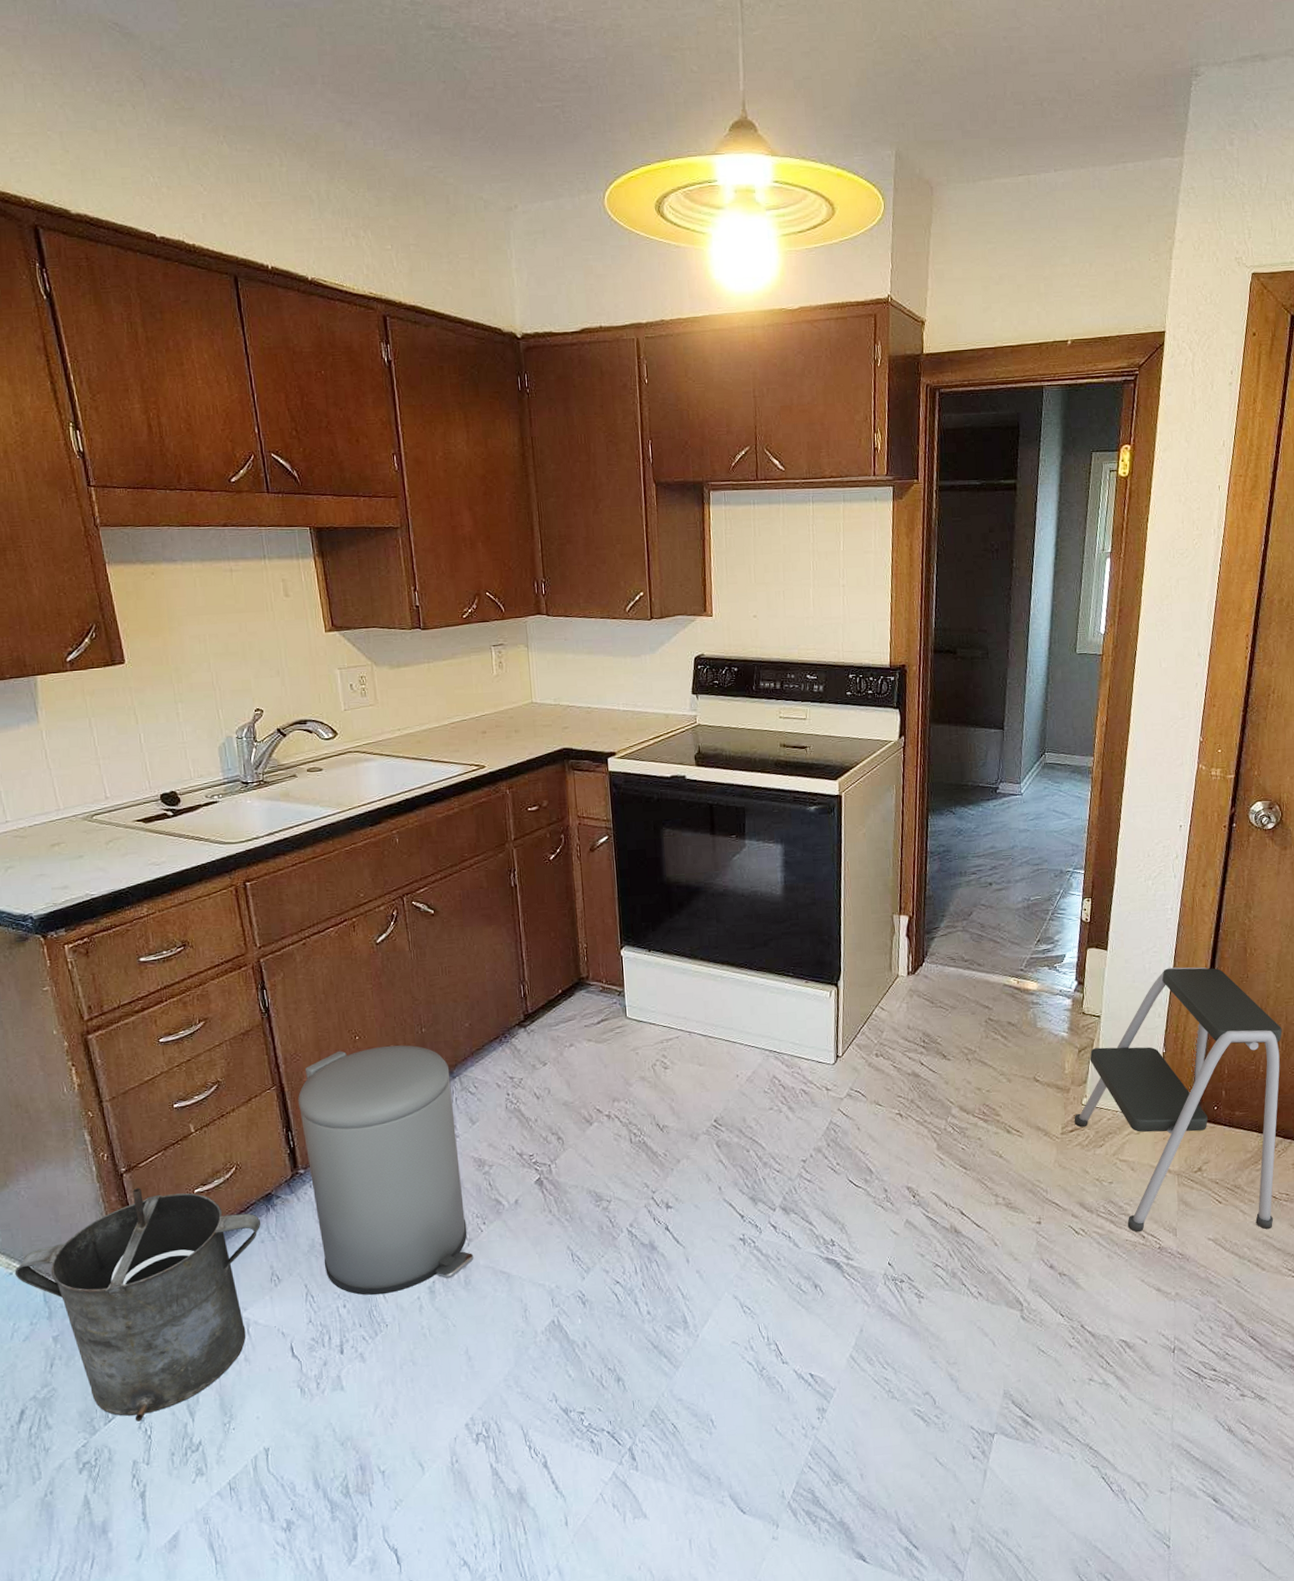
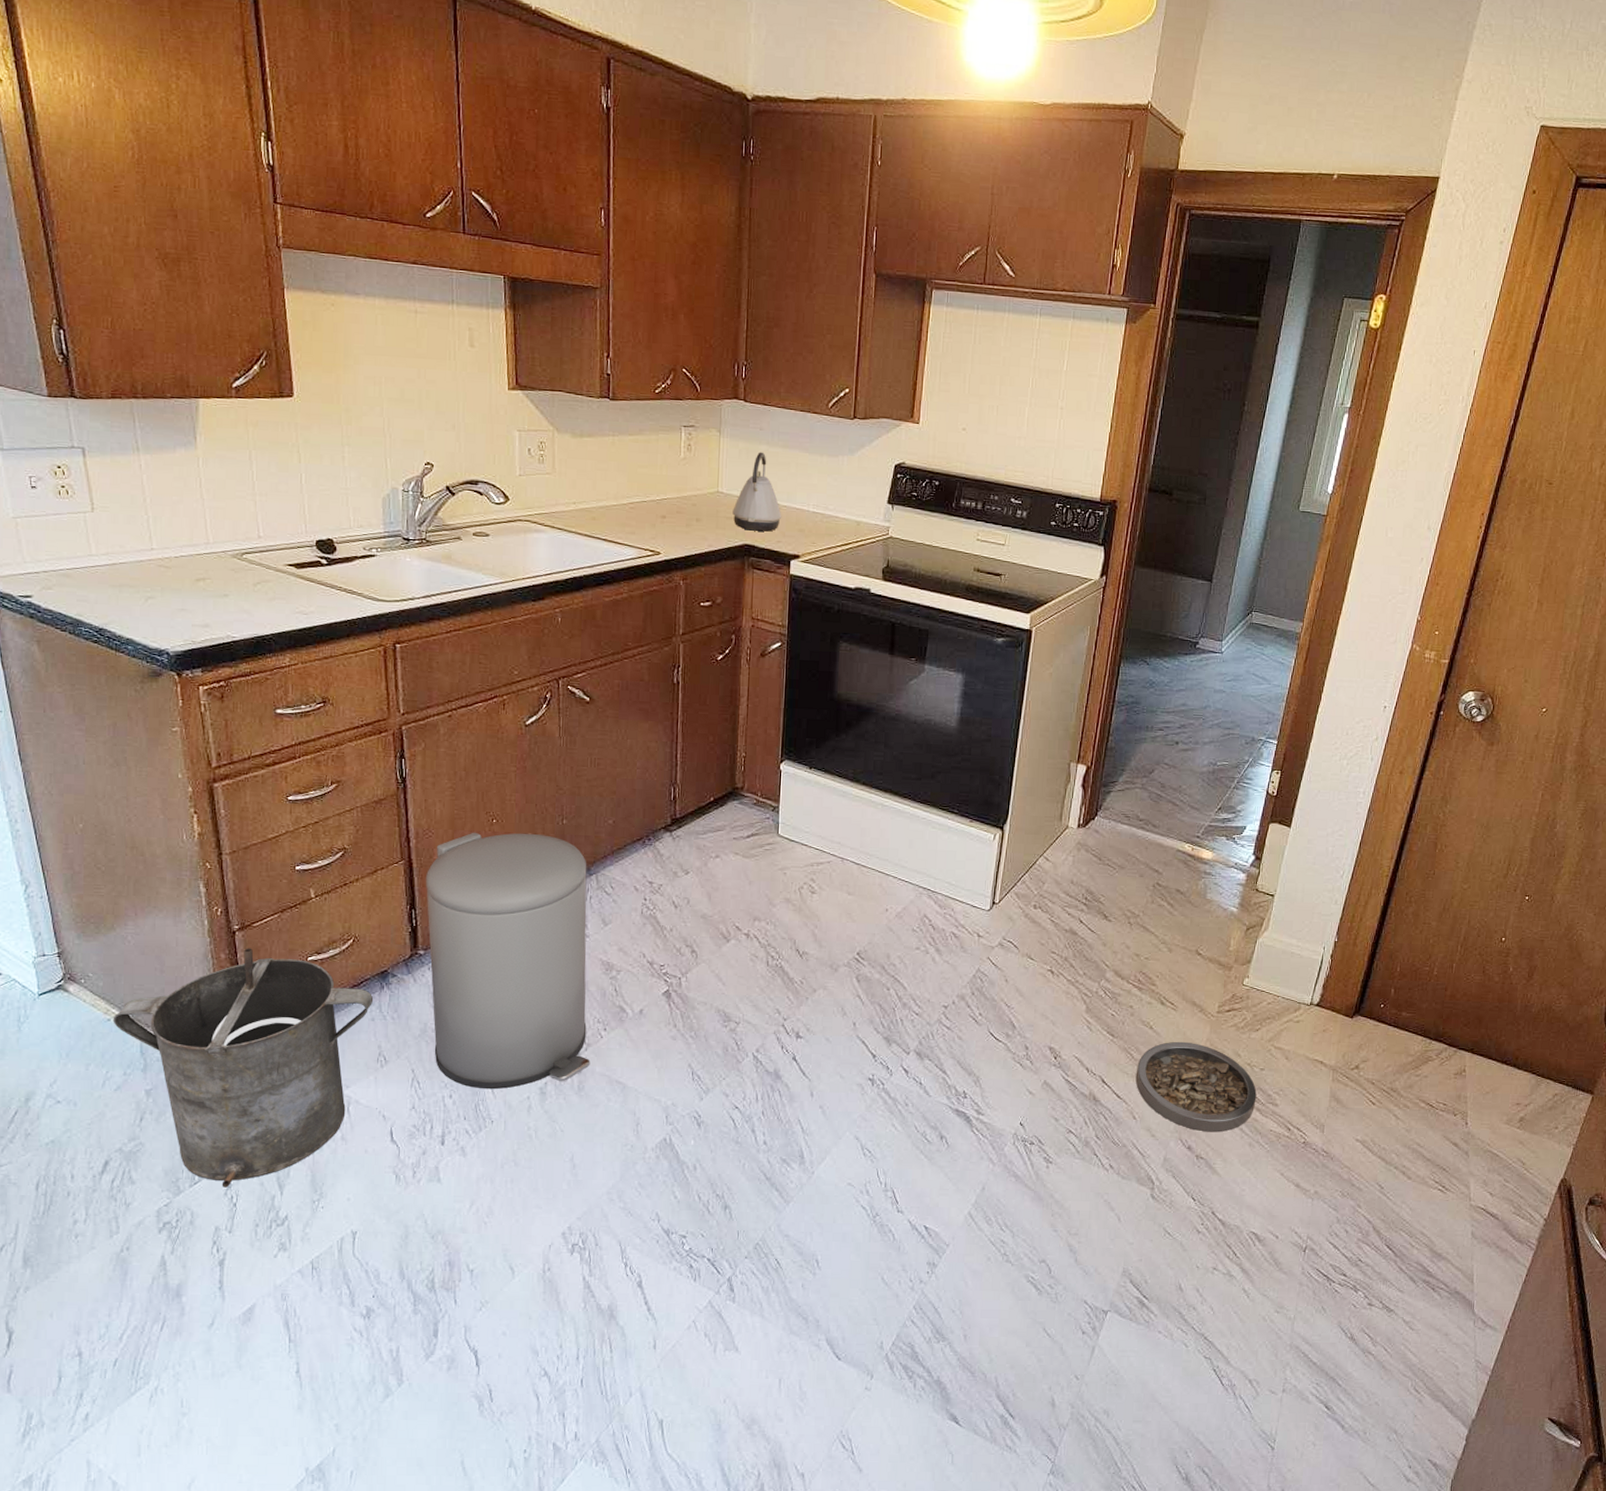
kettle: none [548,660,595,735] -> present [732,452,782,532]
pet bowl: none [992,1165,1109,1250] -> present [1135,1041,1257,1132]
step stool: present [1074,967,1282,1233] -> none [1232,853,1463,1138]

